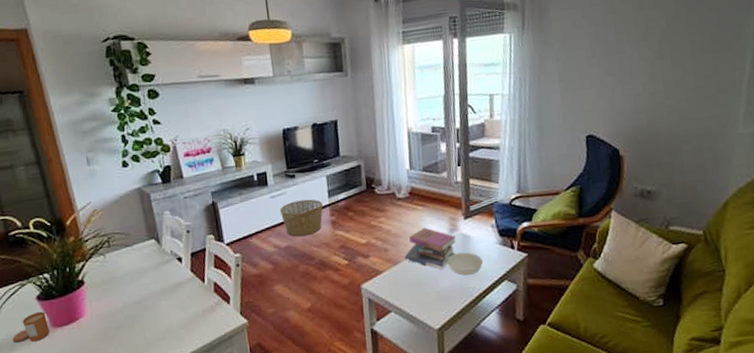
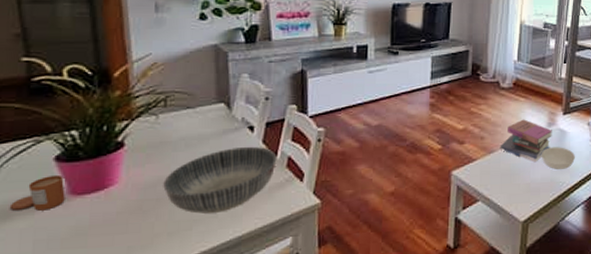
bowl: none [119,275,205,338] -> present [163,146,277,214]
basket: present [280,199,324,237] -> none [377,78,424,116]

